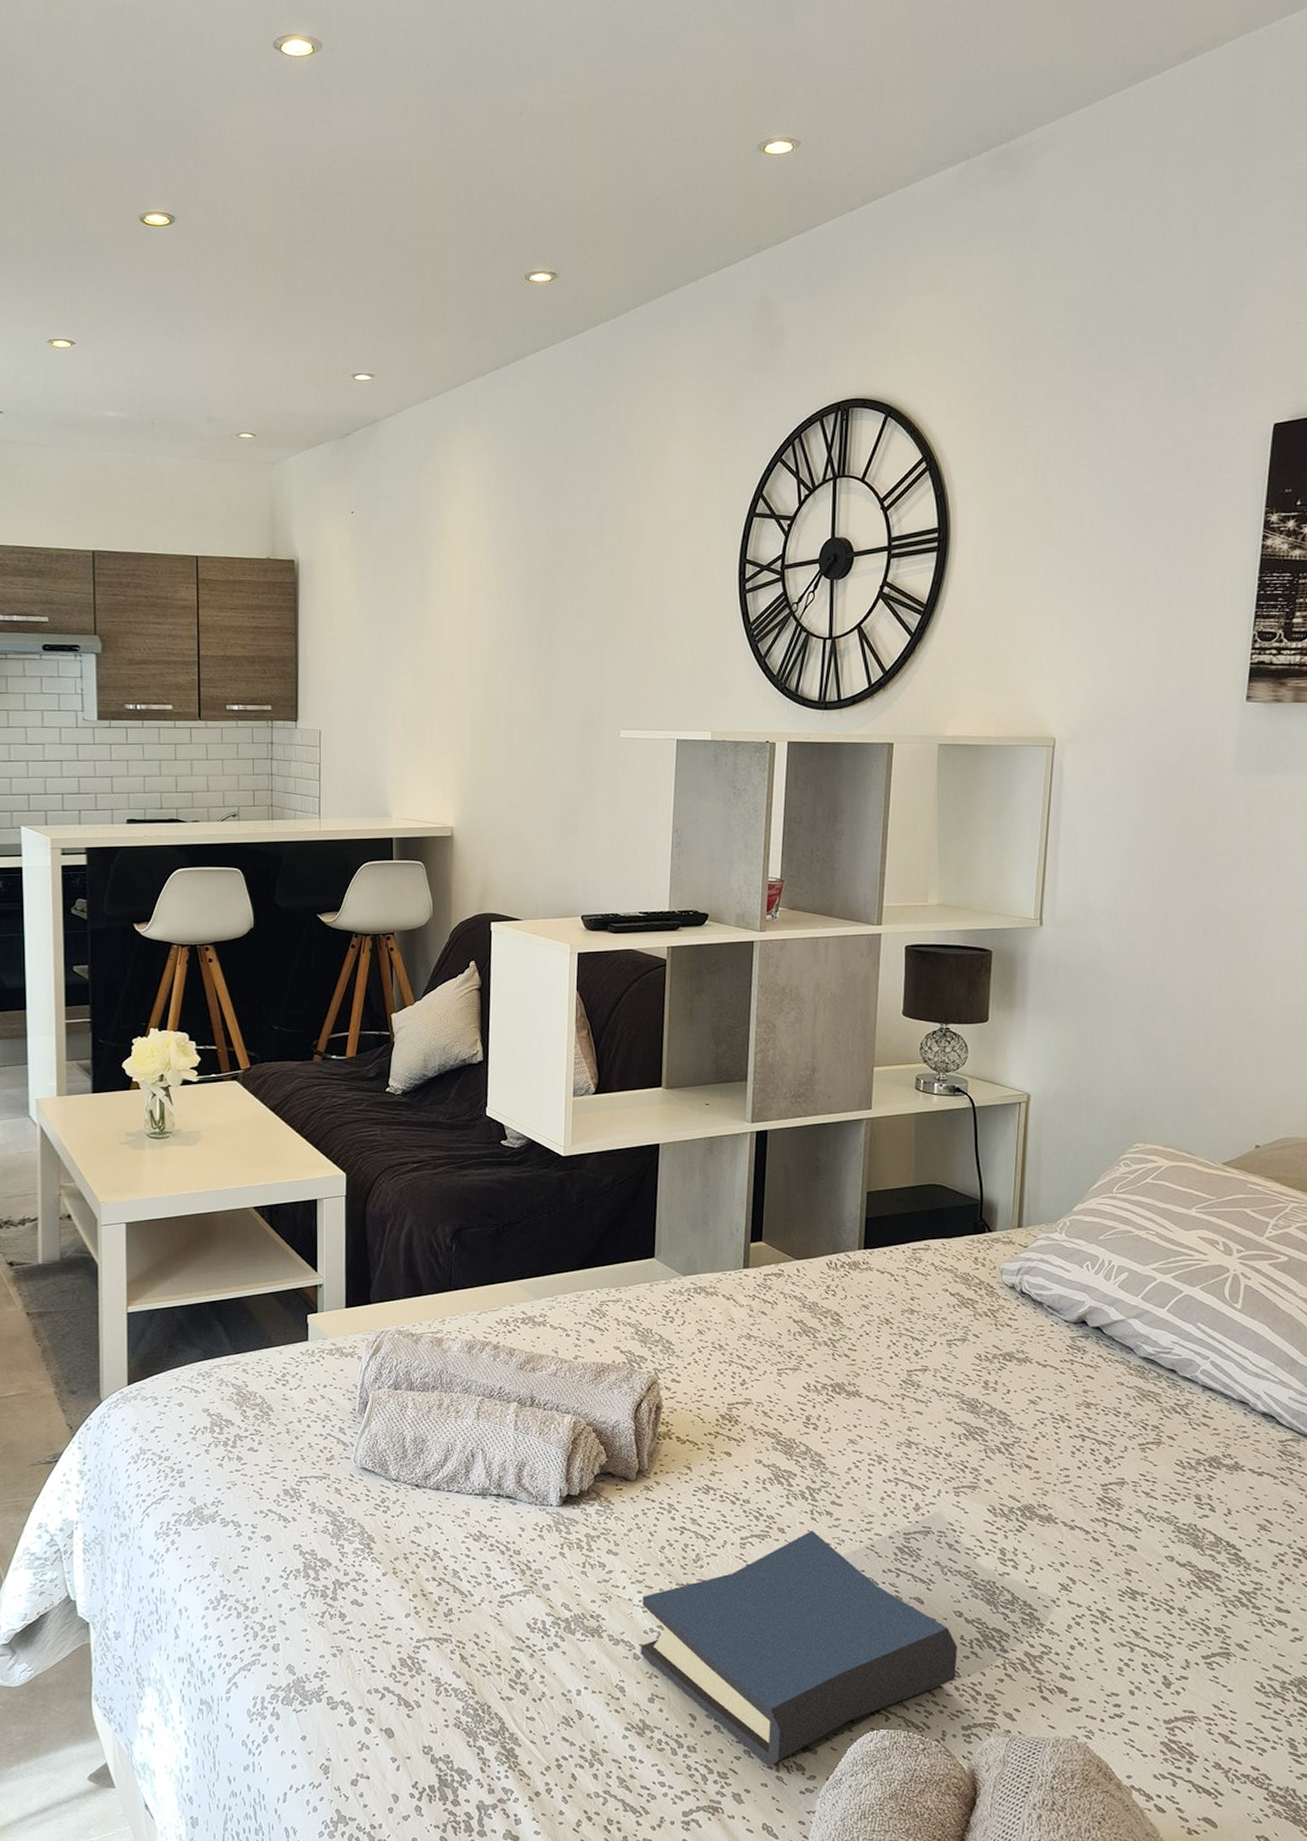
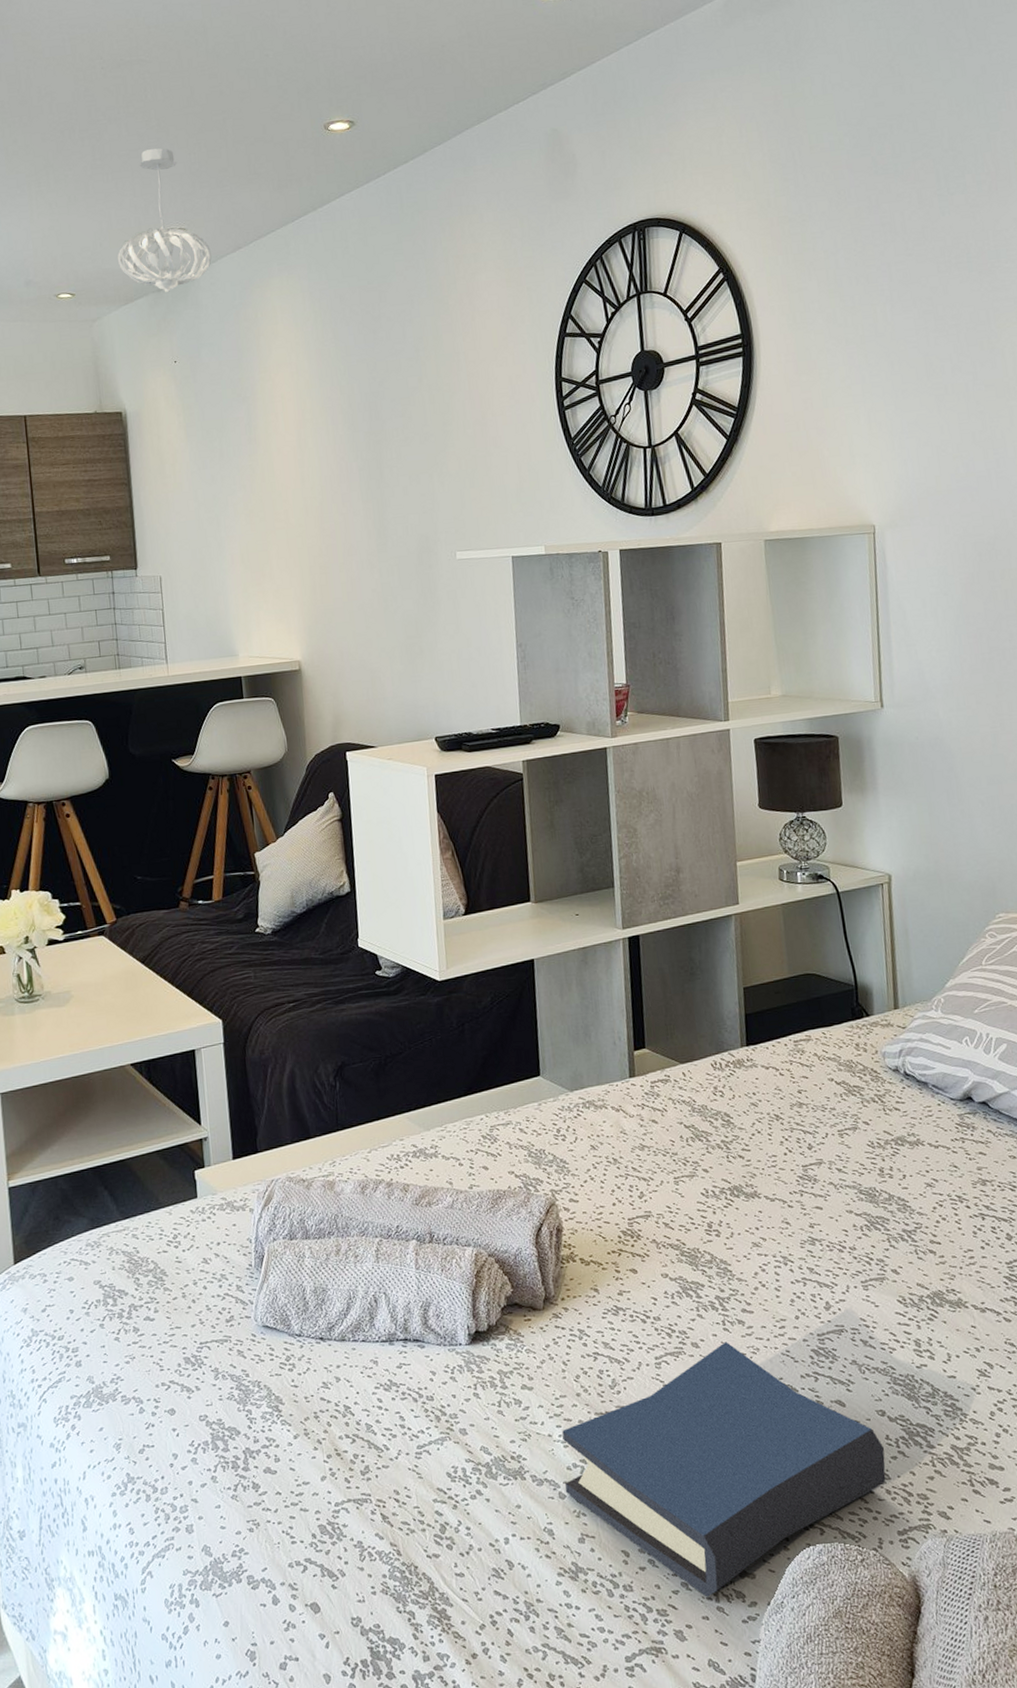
pendant light: none [302,287,398,440] -> present [117,148,212,292]

